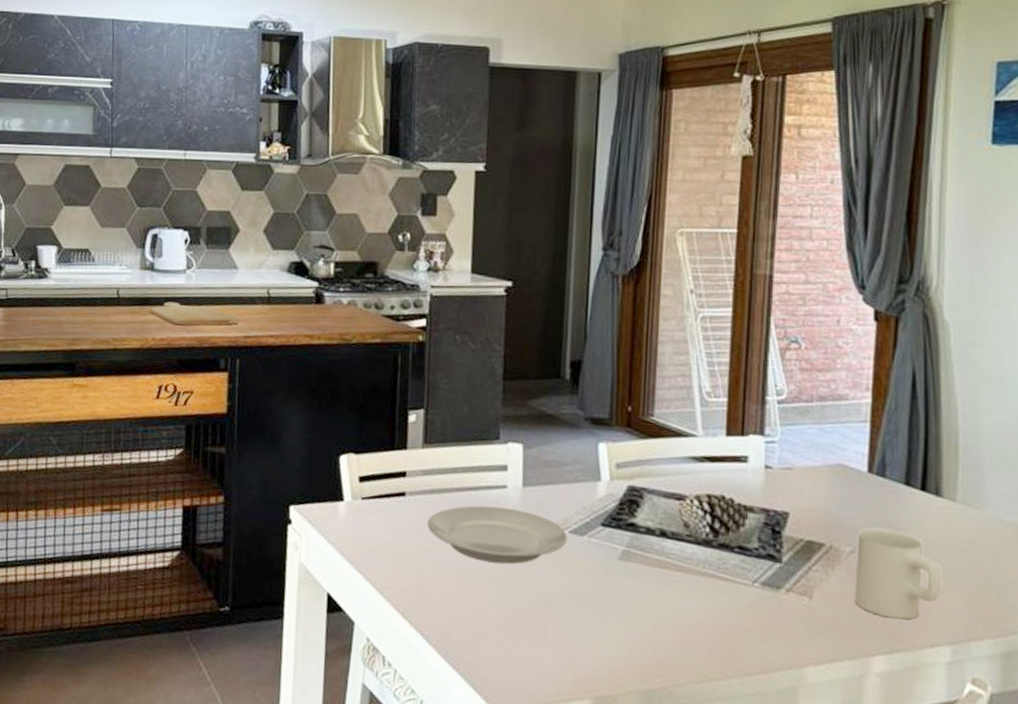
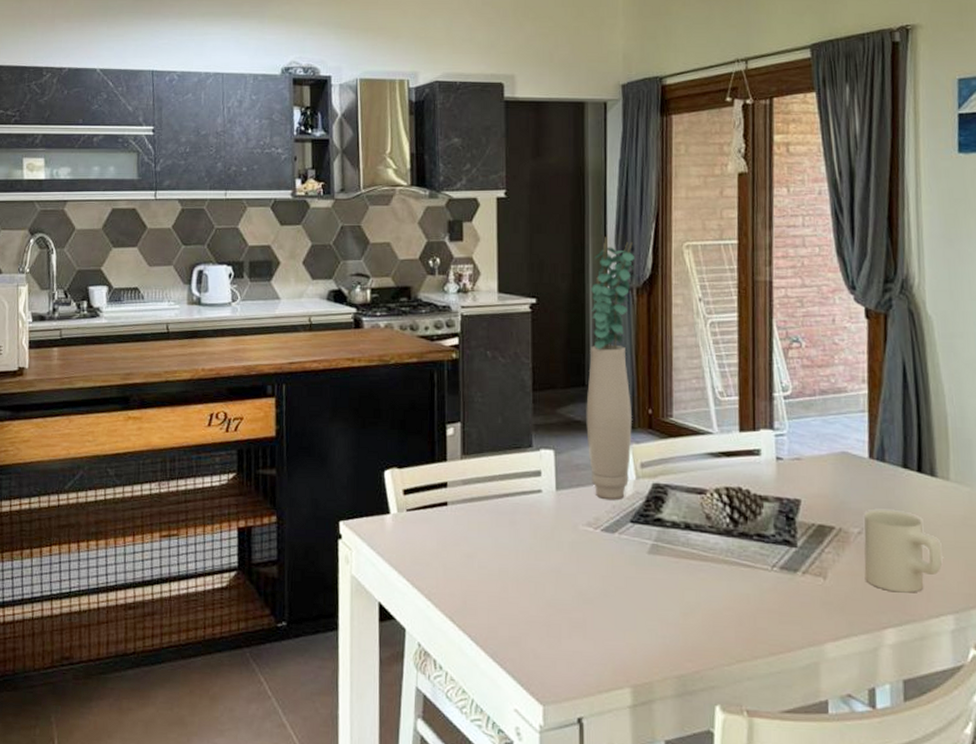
chopping board: present [149,302,240,326] -> none [198,334,284,356]
plate: present [426,505,568,565] -> none [469,510,600,564]
vase: none [559,219,623,501] -> present [586,237,635,499]

